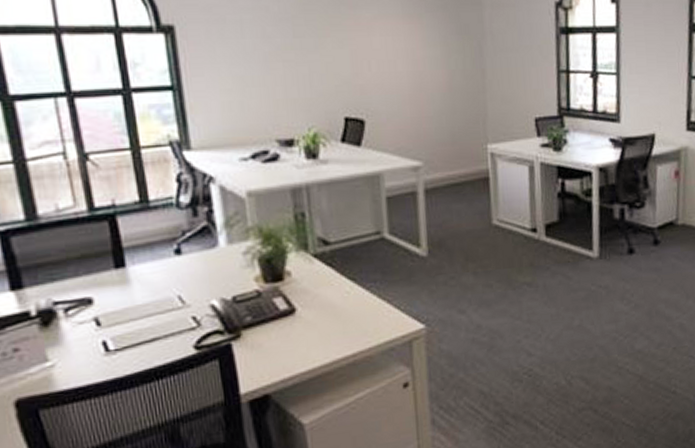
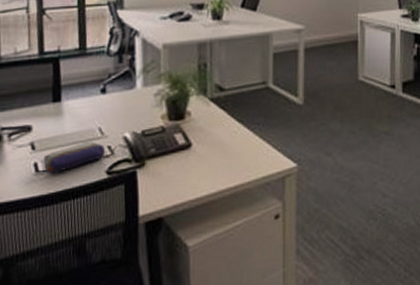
pencil case: none [113,312,191,353] -> present [43,141,106,174]

